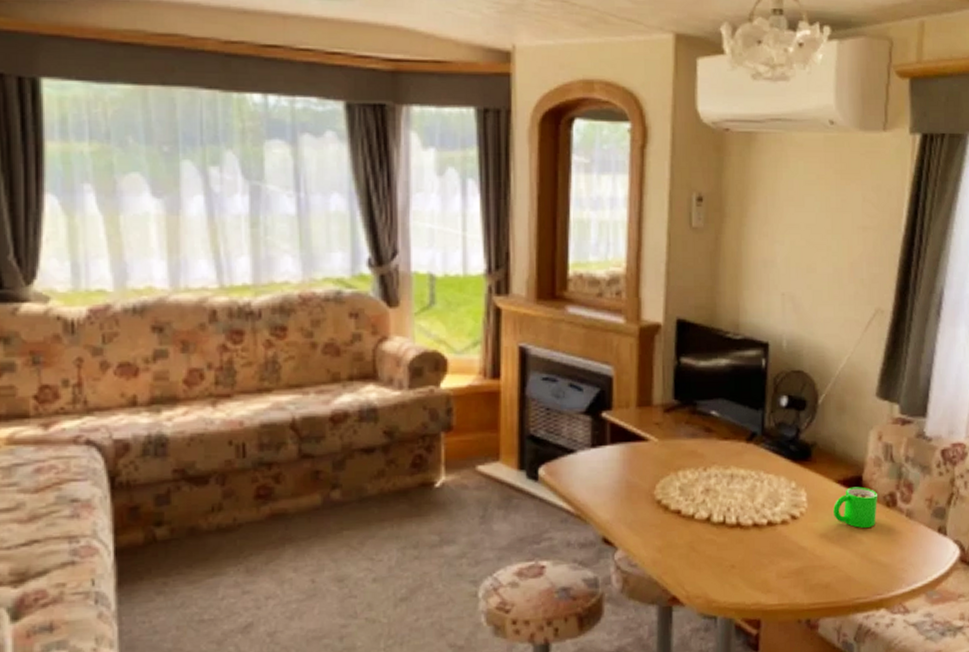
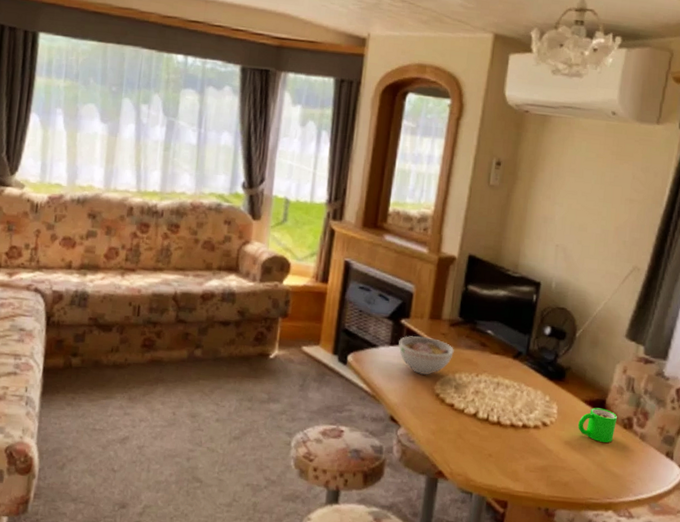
bowl: none [602,429,673,480] -> present [398,335,454,376]

